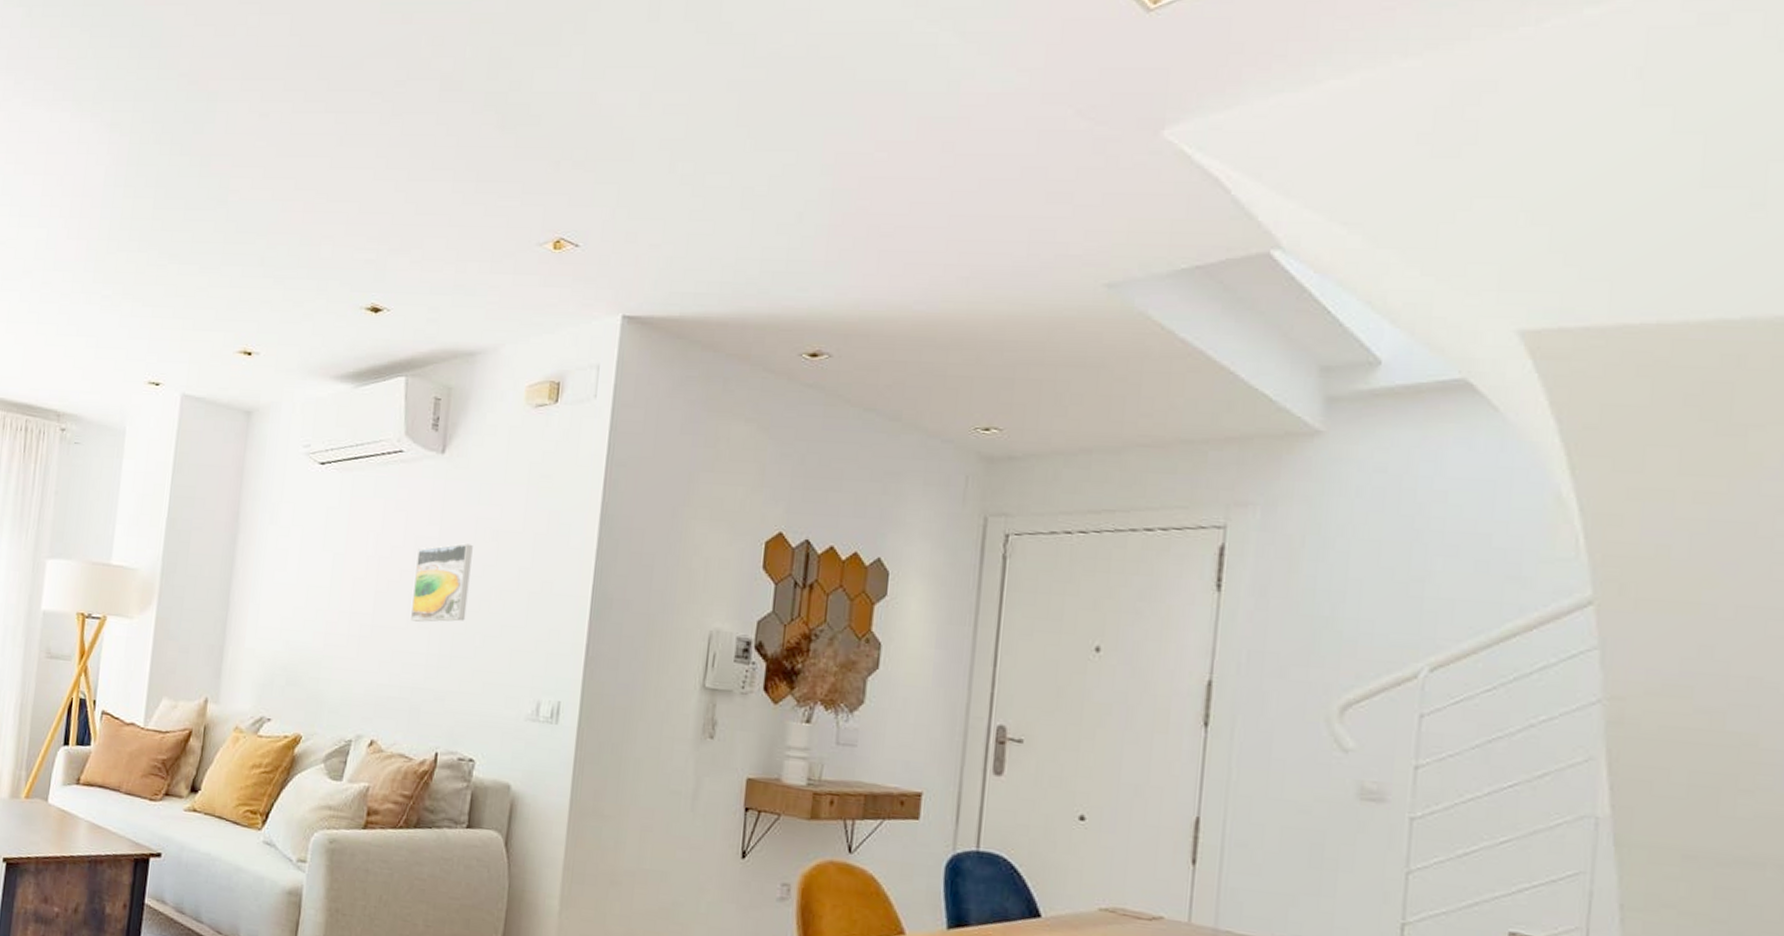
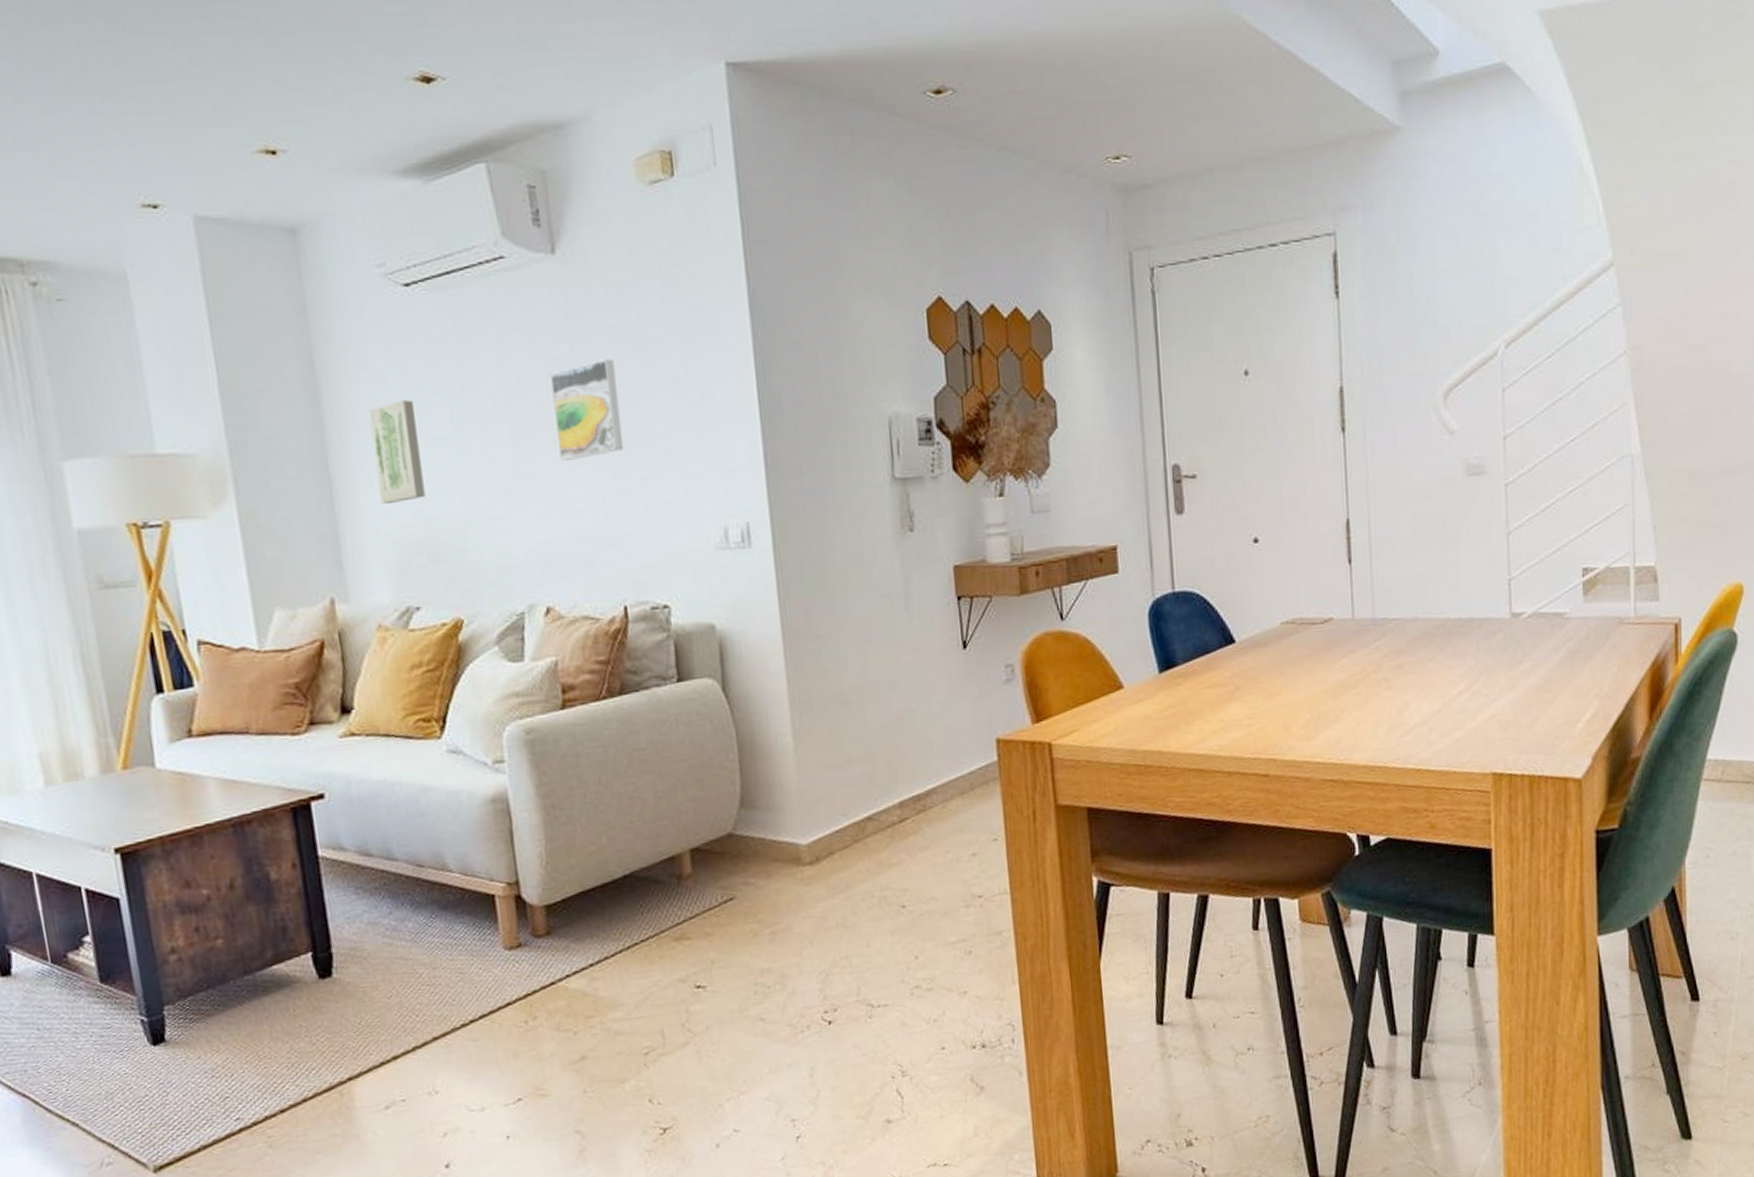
wall art: none [262,552,305,632] -> present [368,400,425,504]

